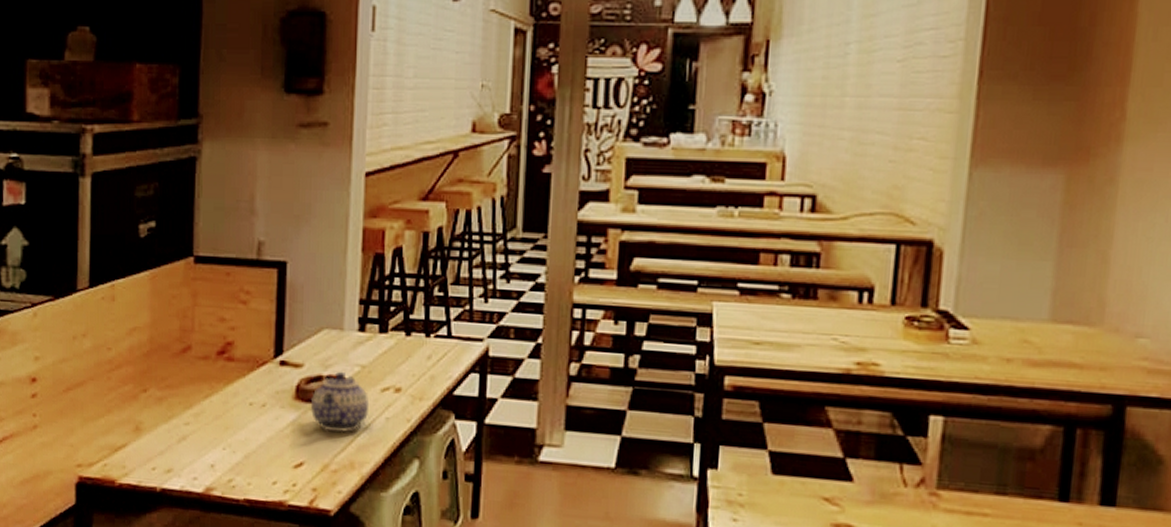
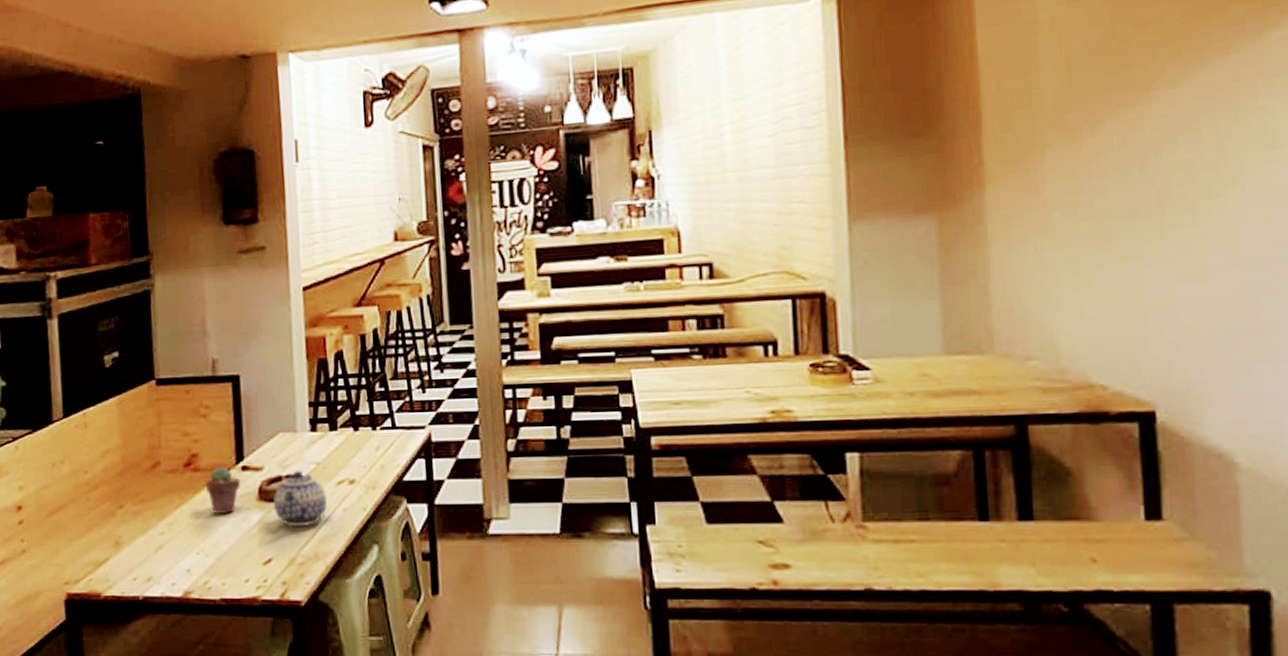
potted succulent: none [238,358,278,411] -> present [205,466,241,515]

